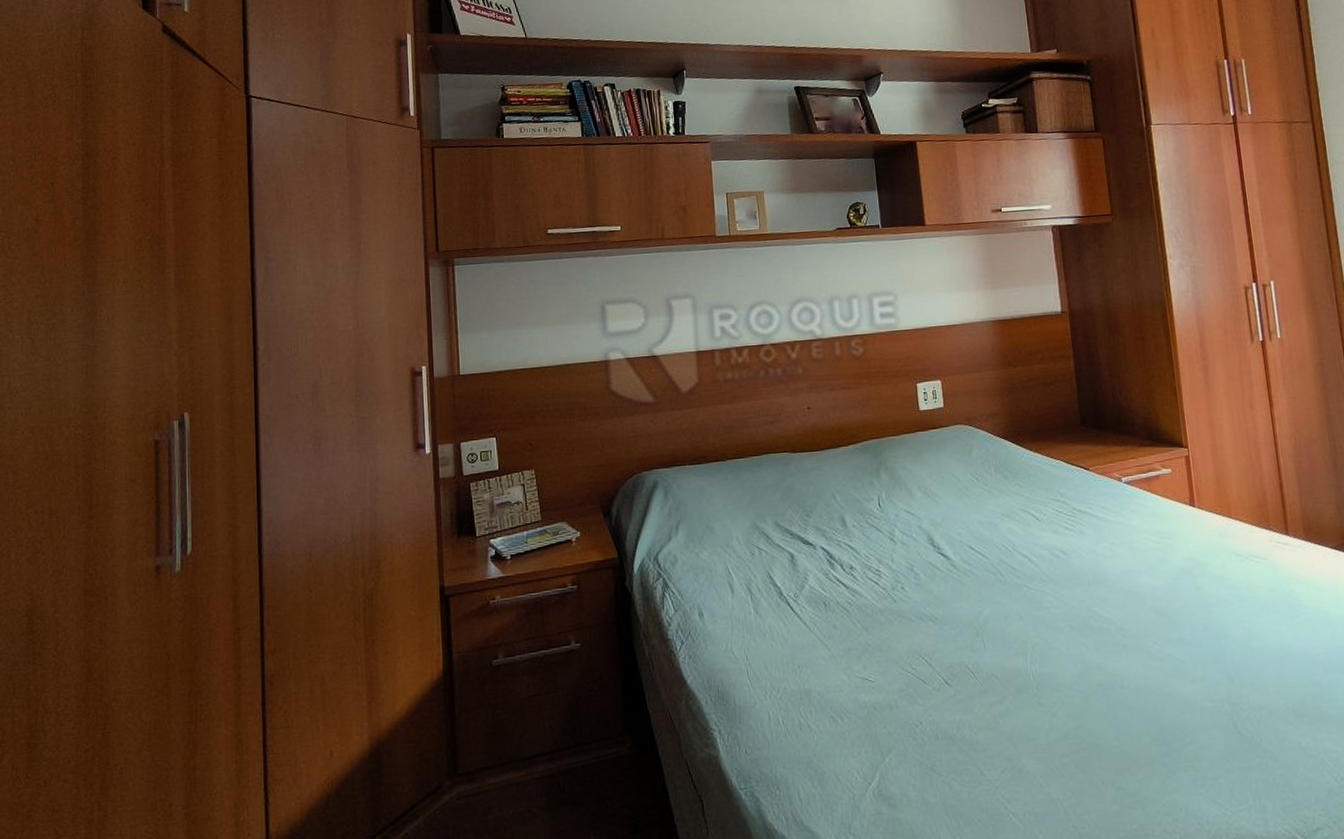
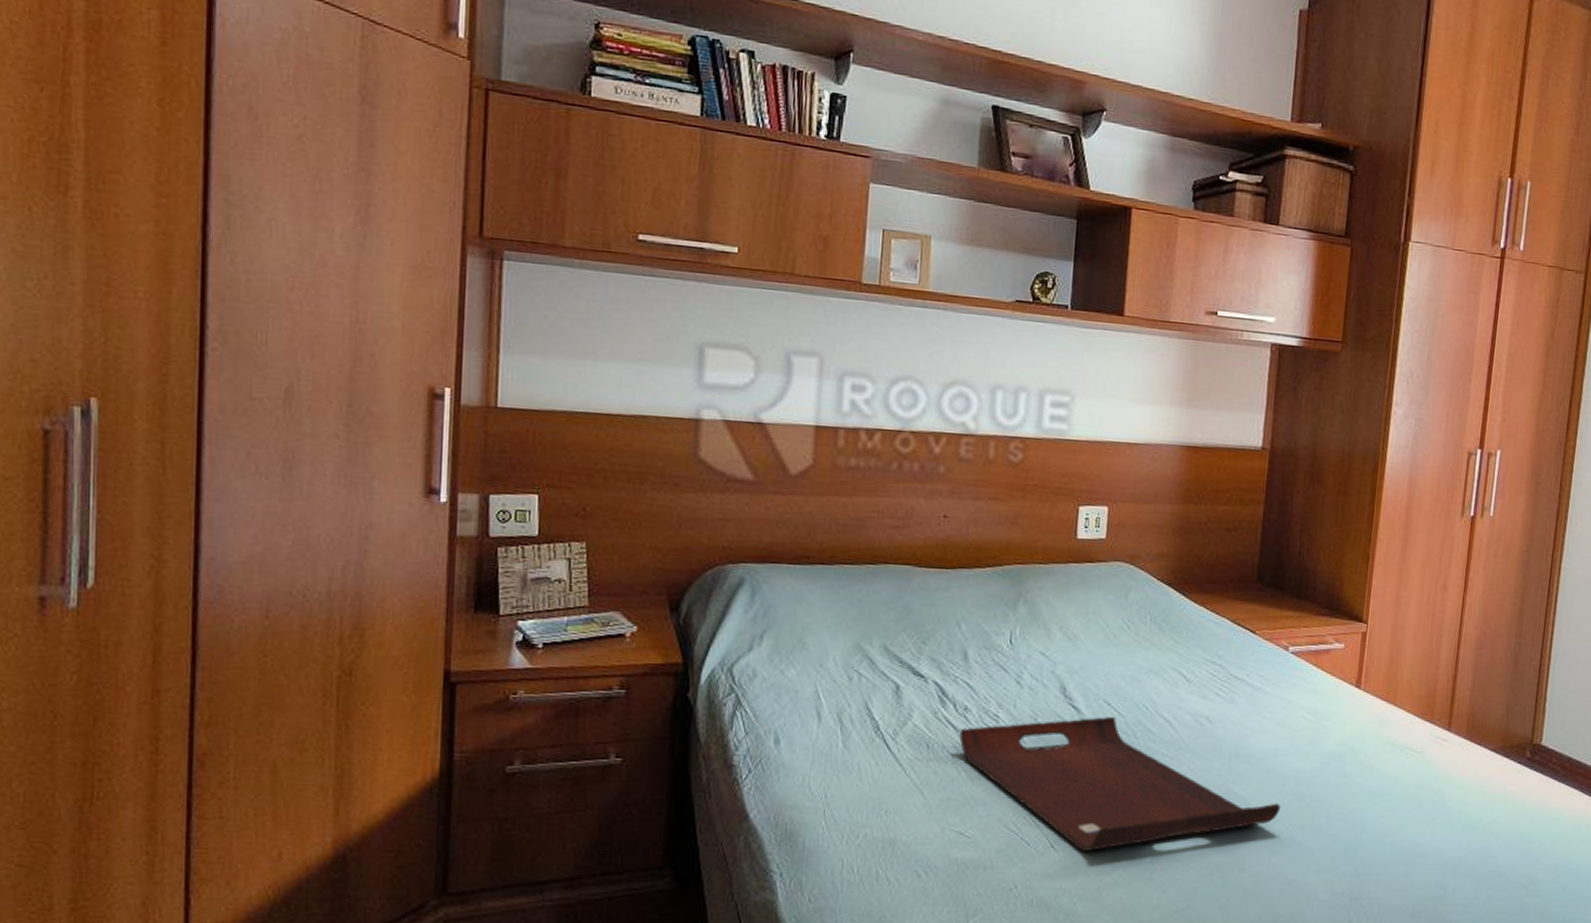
serving tray: none [849,559,1146,684] -> present [959,716,1281,851]

